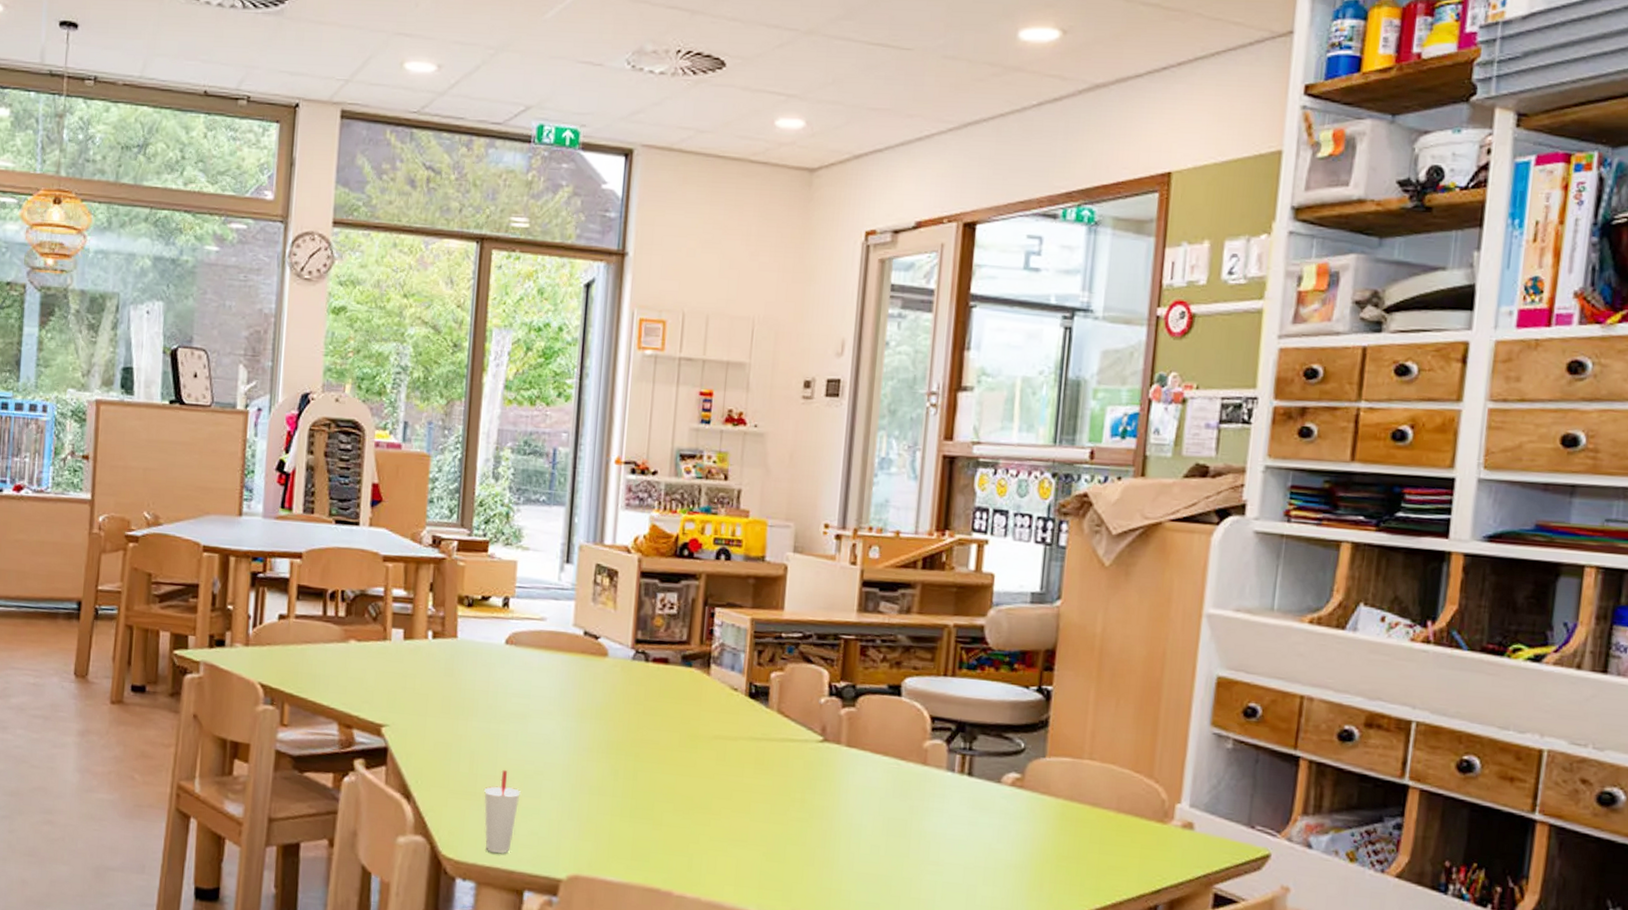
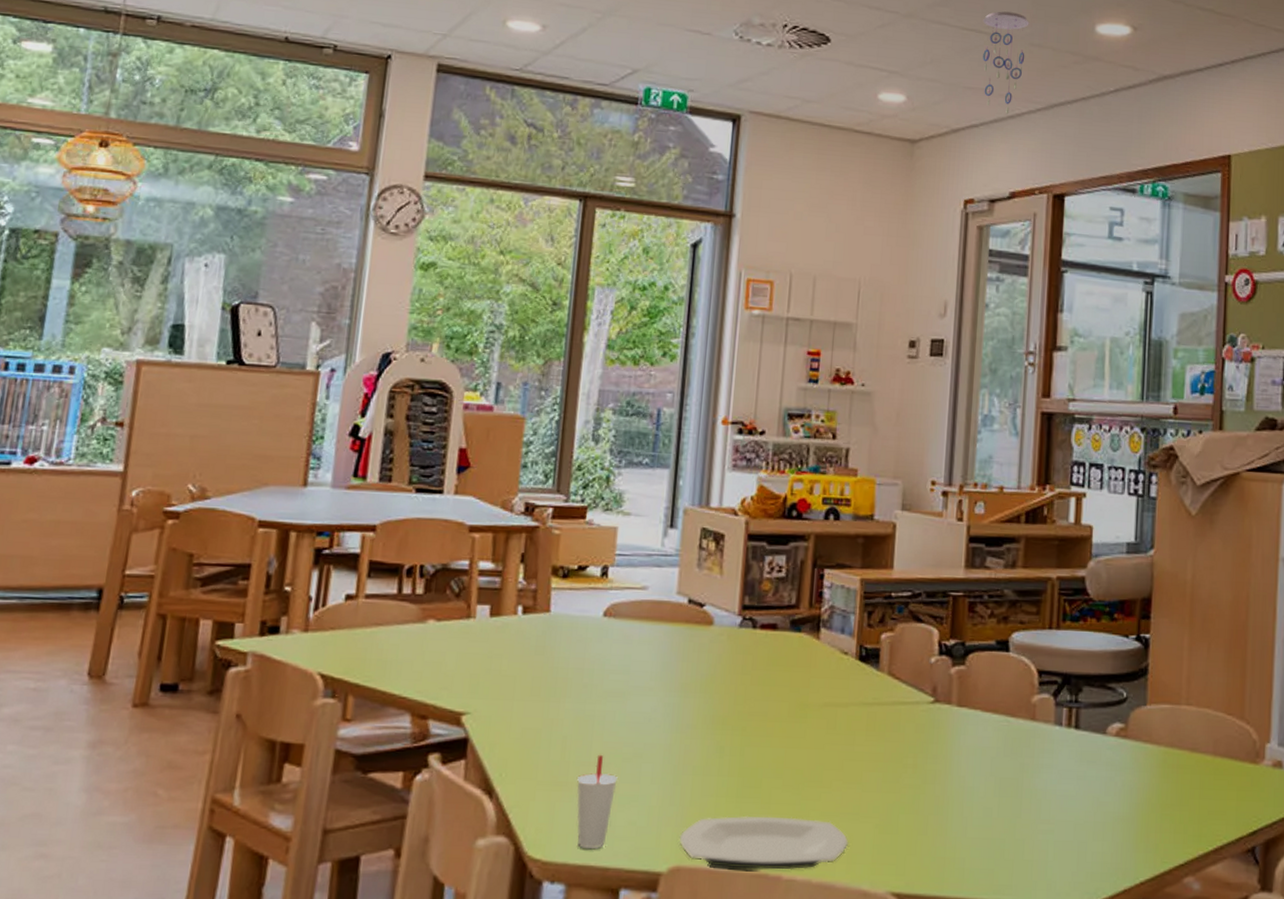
plate: none [577,834,737,888] -> present [679,815,849,870]
ceiling mobile: none [889,21,943,136] -> present [983,11,1029,114]

